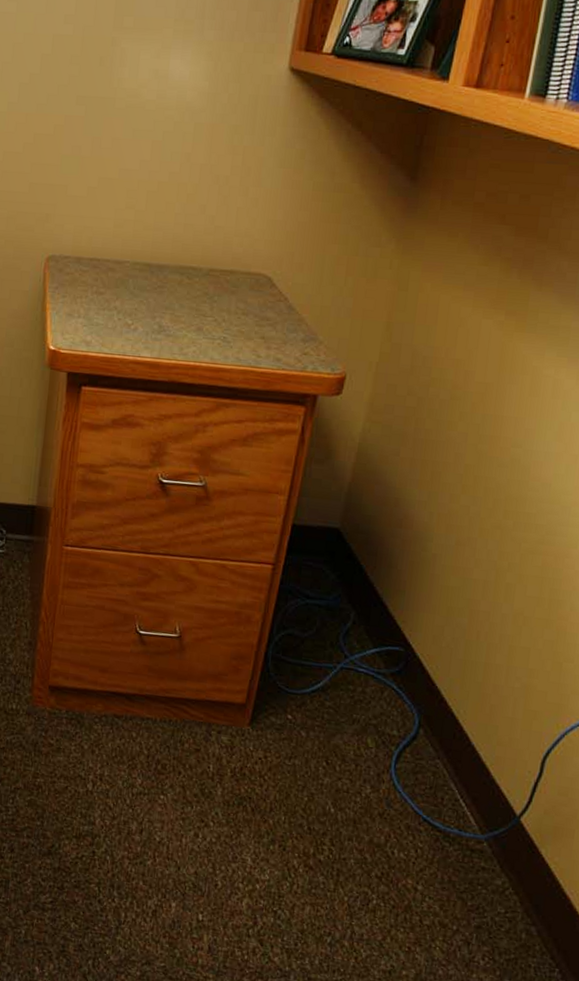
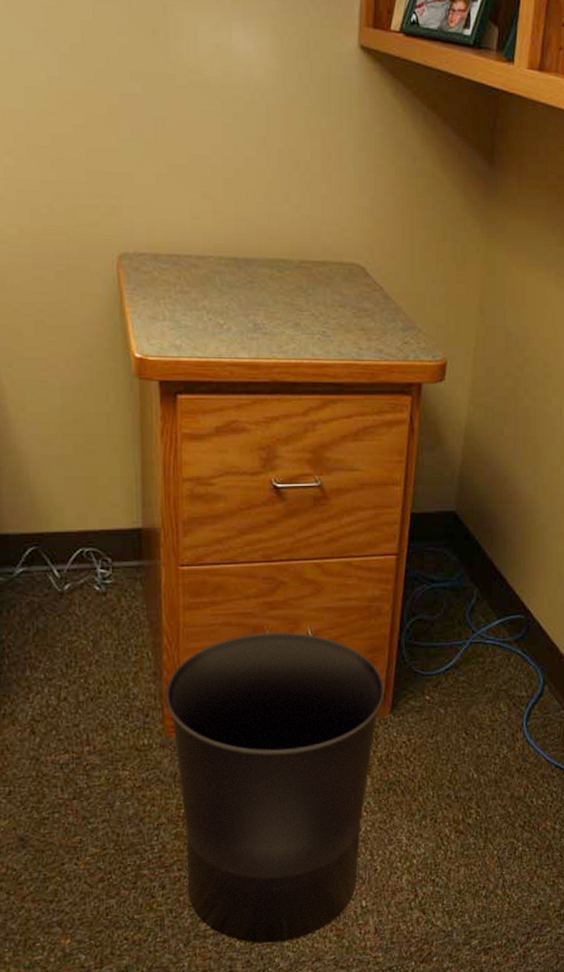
waste bin: none [33,621,246,936] -> present [166,632,385,943]

